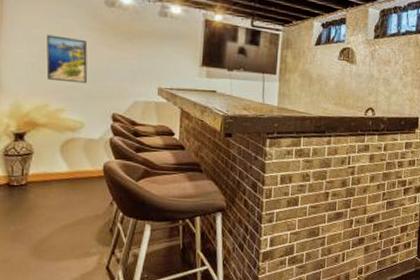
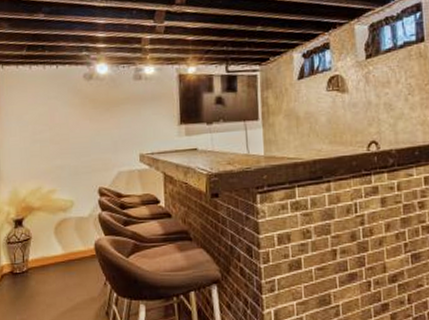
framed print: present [46,35,88,84] -> none [36,117,73,163]

